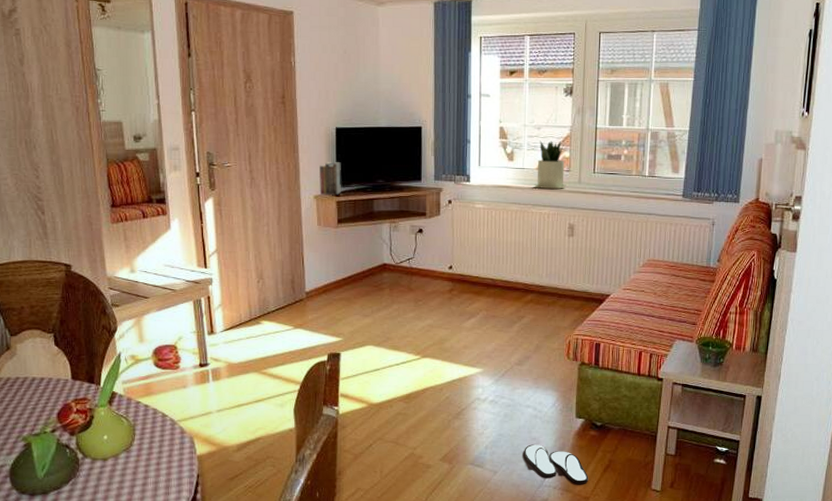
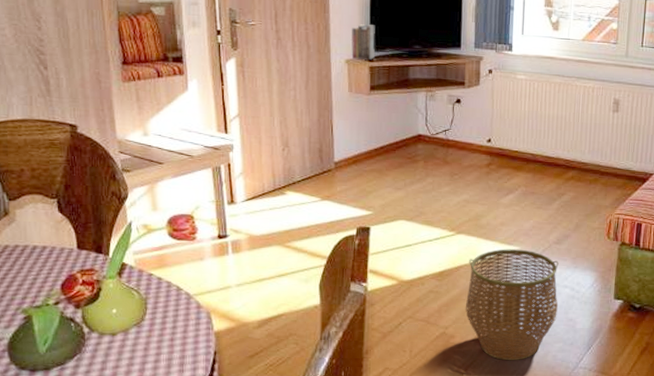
basket: none [432,371,522,480] -> present [465,249,559,361]
slippers: present [524,444,589,484] -> none [559,325,625,366]
planter: present [534,140,566,189] -> none [579,10,613,62]

